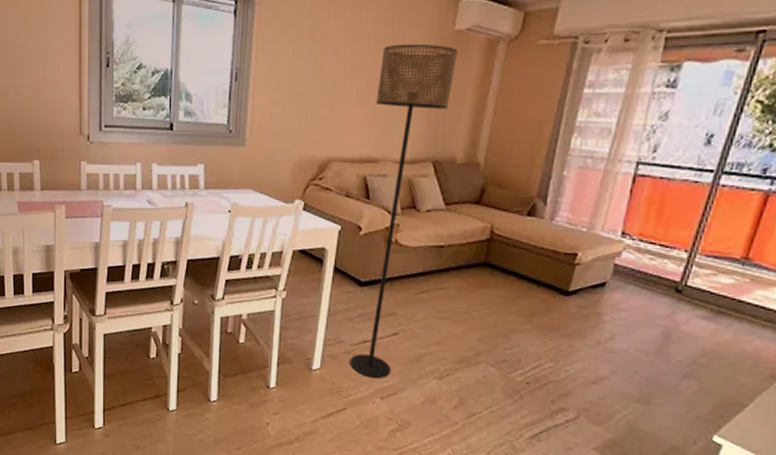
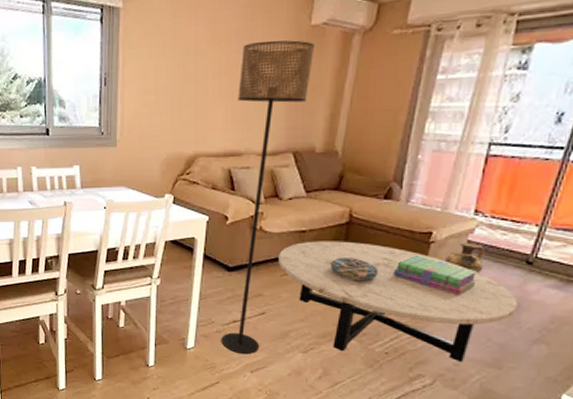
coffee table: none [414,257,666,396] -> present [278,241,518,363]
decorative bowl: none [468,275,521,304] -> present [329,256,379,282]
stack of books: none [535,278,625,323] -> present [393,256,478,295]
ceramic jug: none [590,265,633,300] -> present [445,241,485,274]

